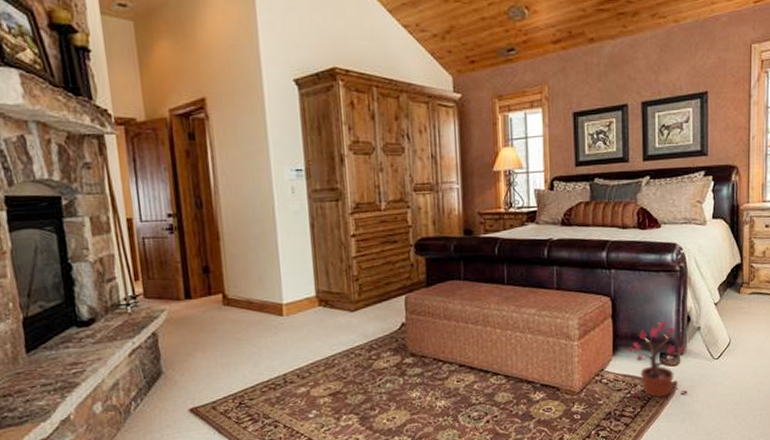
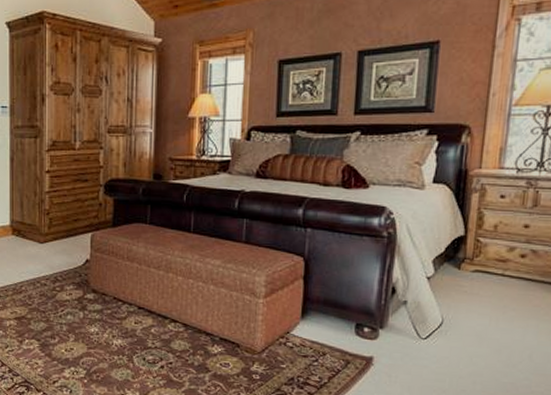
potted plant: present [629,320,688,398] -> none [318,289,386,372]

